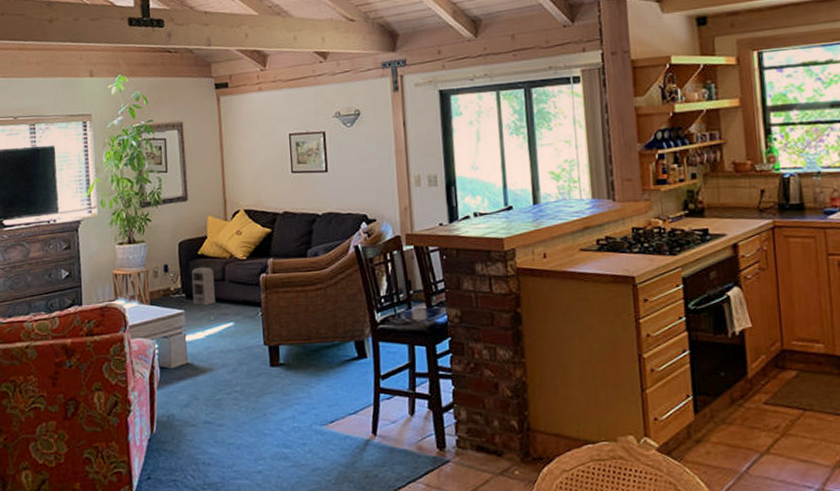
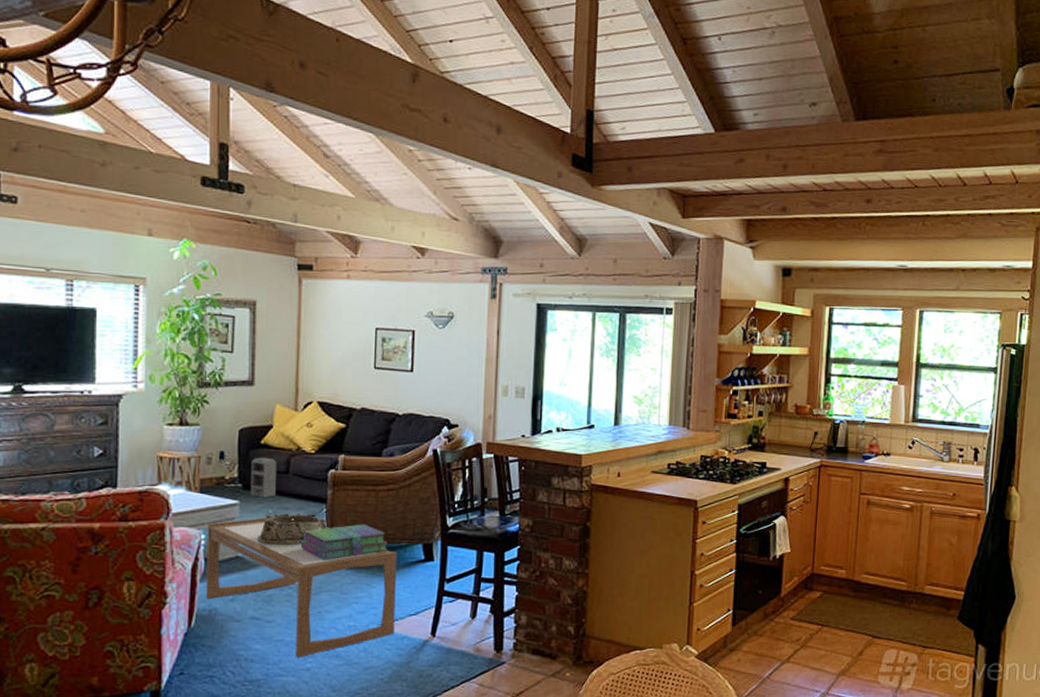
coffee table: none [159,319,337,460] -> present [206,513,398,658]
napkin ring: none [202,317,264,350] -> present [256,512,327,545]
stack of books: none [242,324,322,362] -> present [301,524,388,559]

